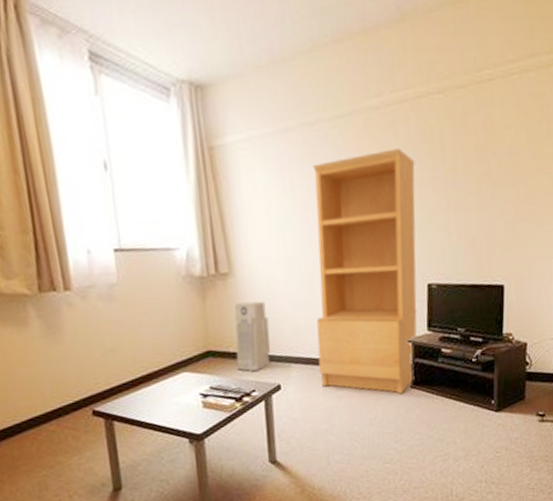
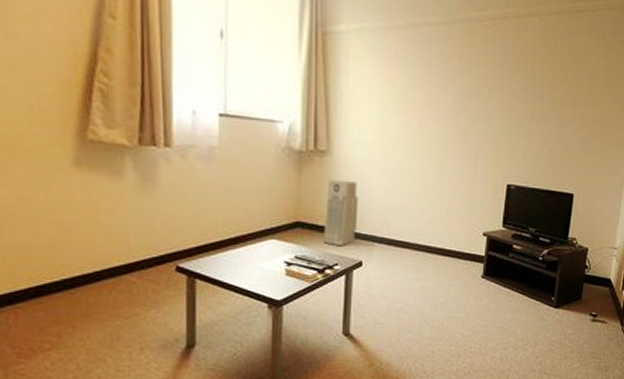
bookcase: present [312,148,417,395] -> none [400,59,508,283]

